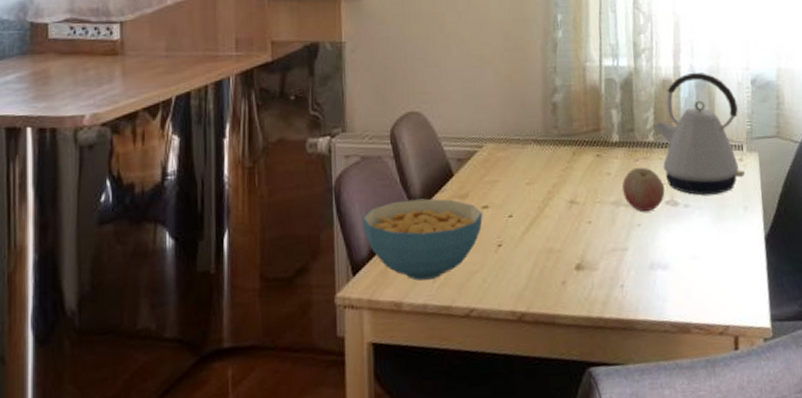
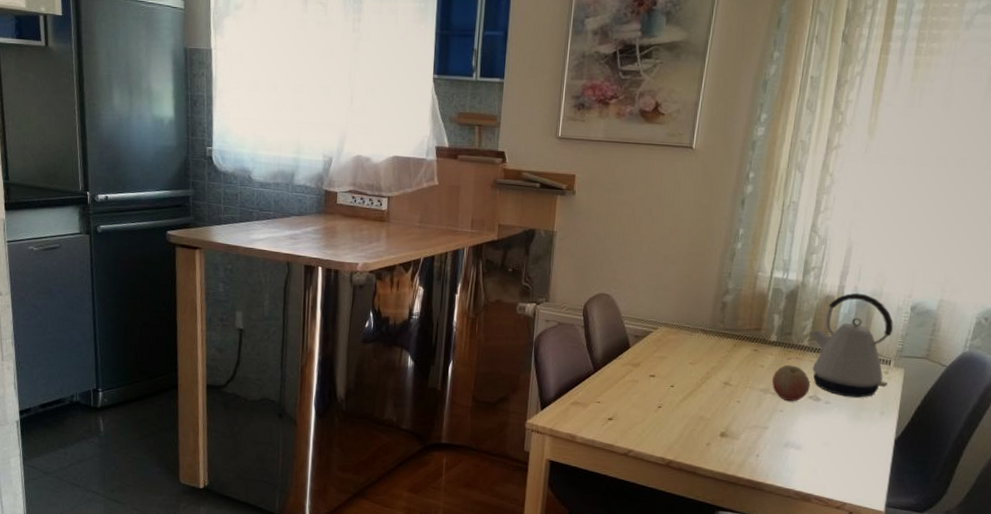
cereal bowl: present [362,198,483,281] -> none [553,360,649,423]

